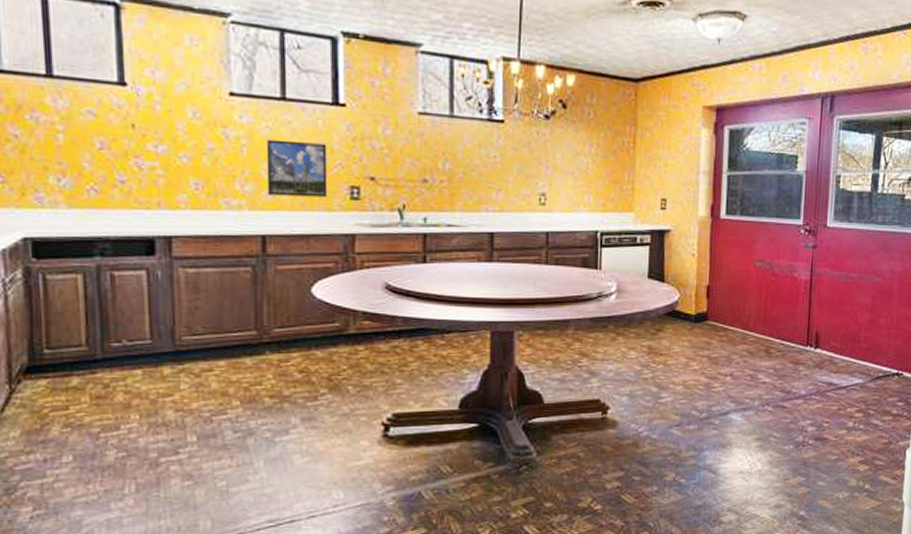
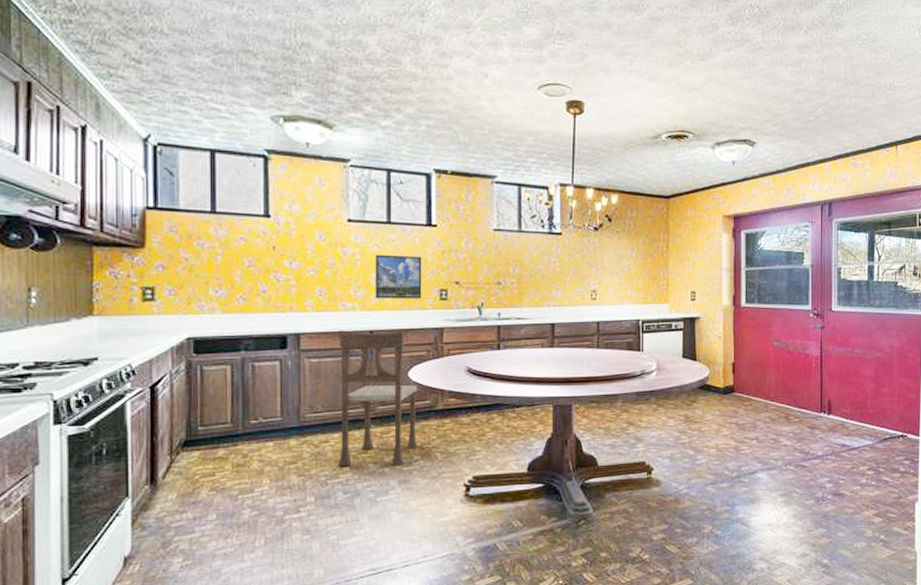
dining chair: none [222,234,325,401] -> present [338,330,418,467]

